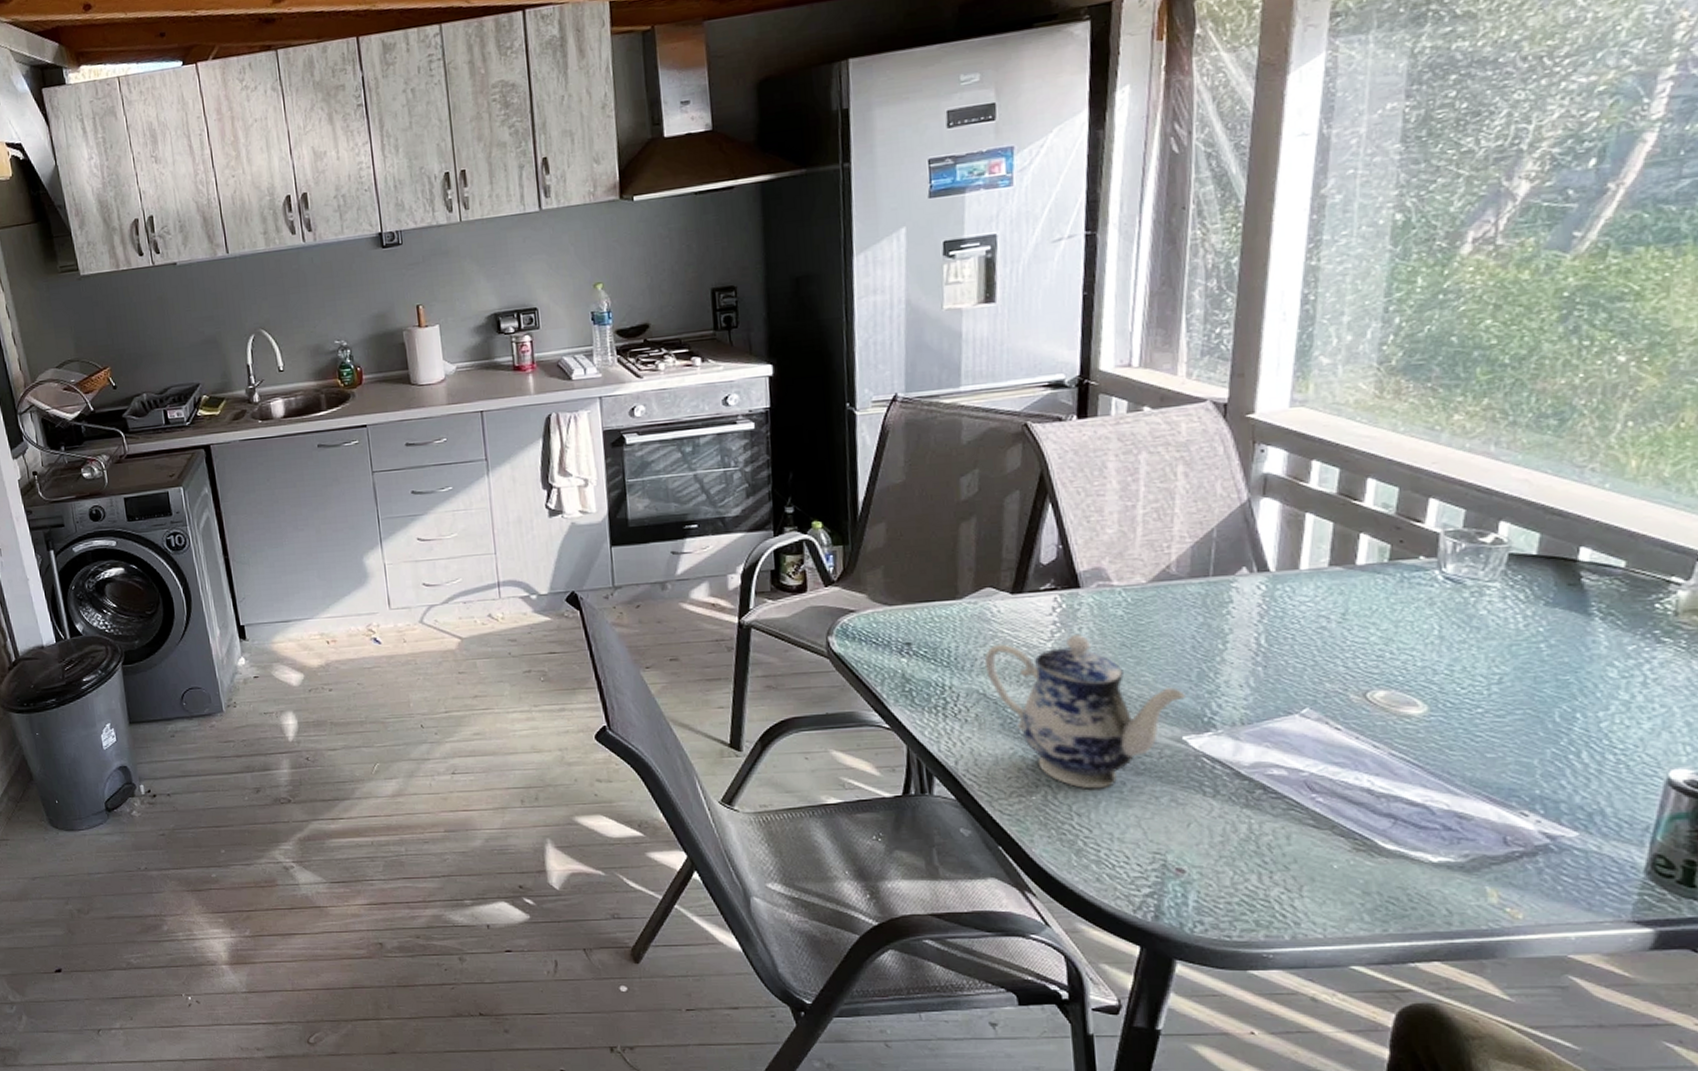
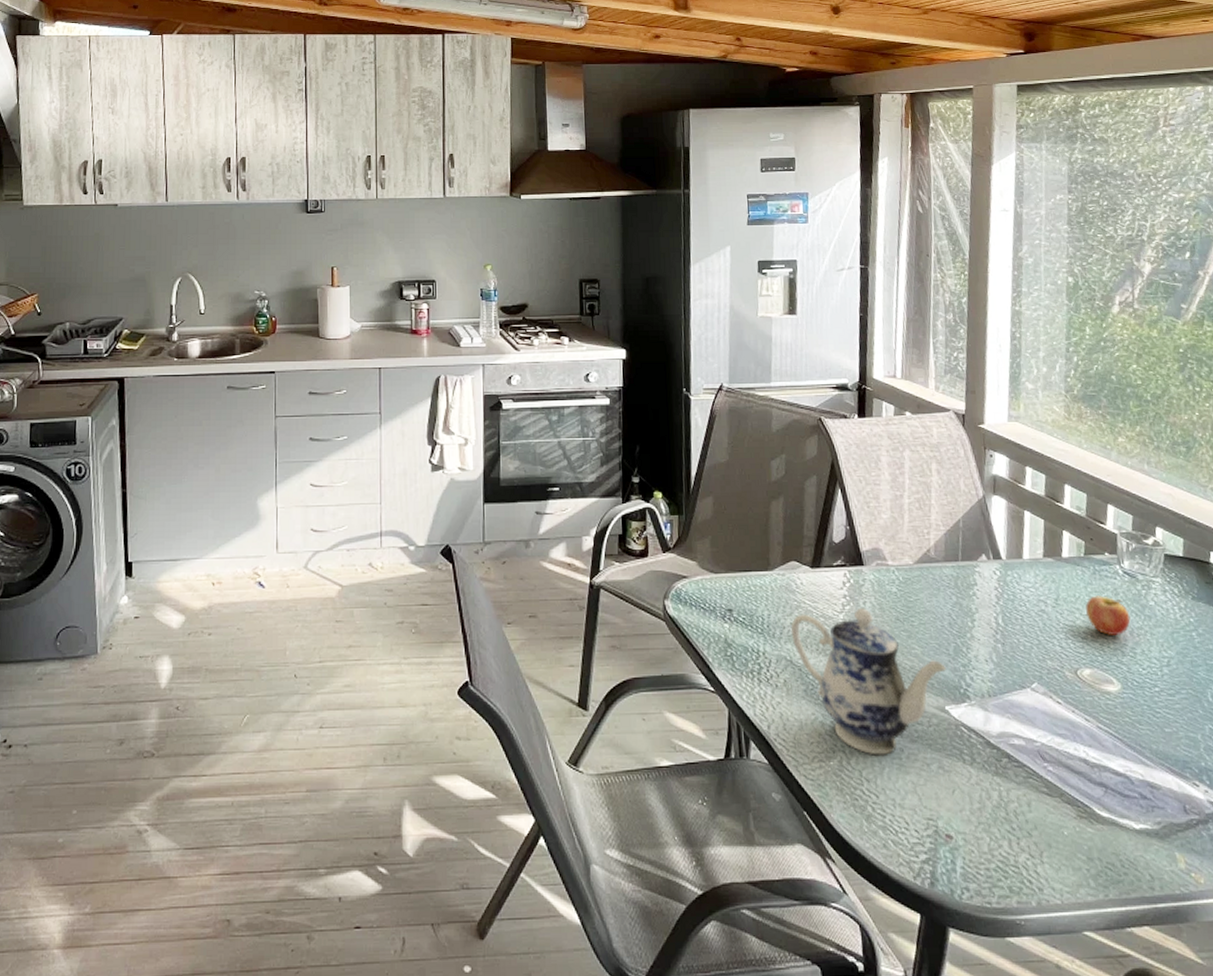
fruit: none [1385,607,1450,652] -> present [1085,595,1131,635]

